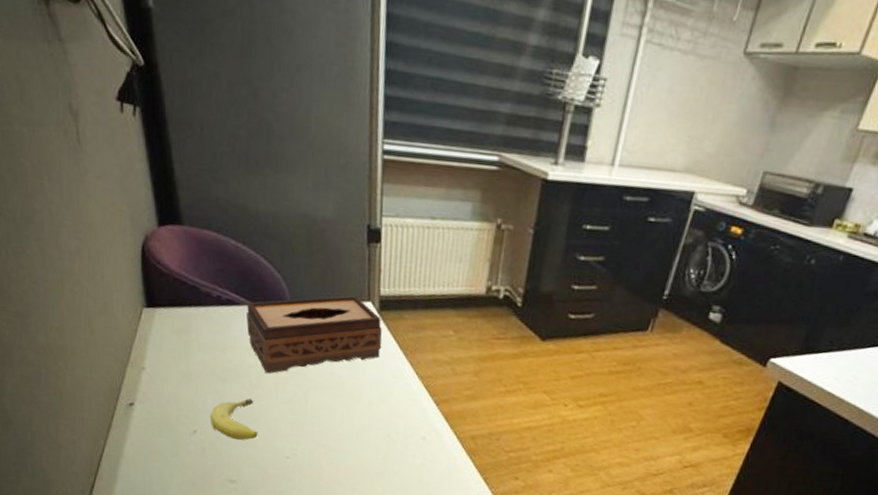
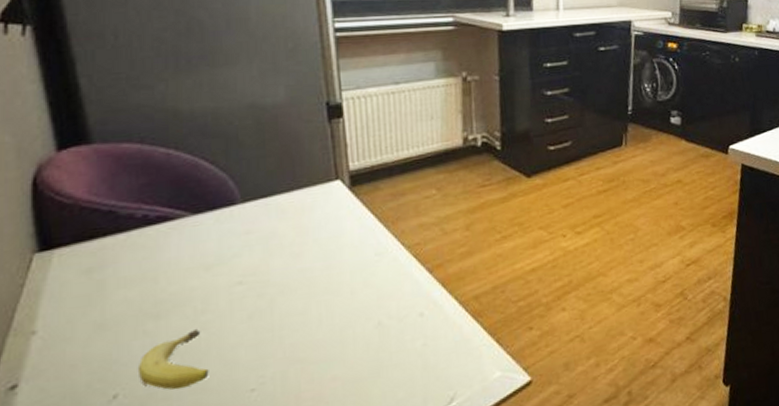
tissue box: present [246,295,382,374] -> none [183,177,359,293]

